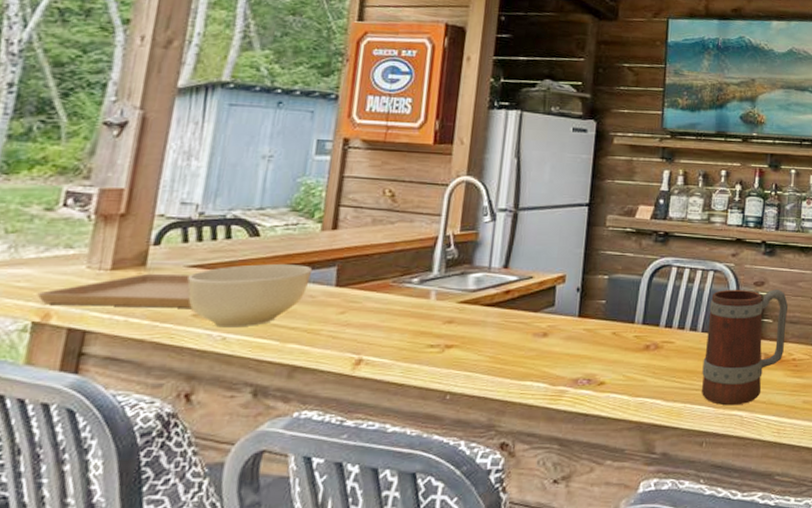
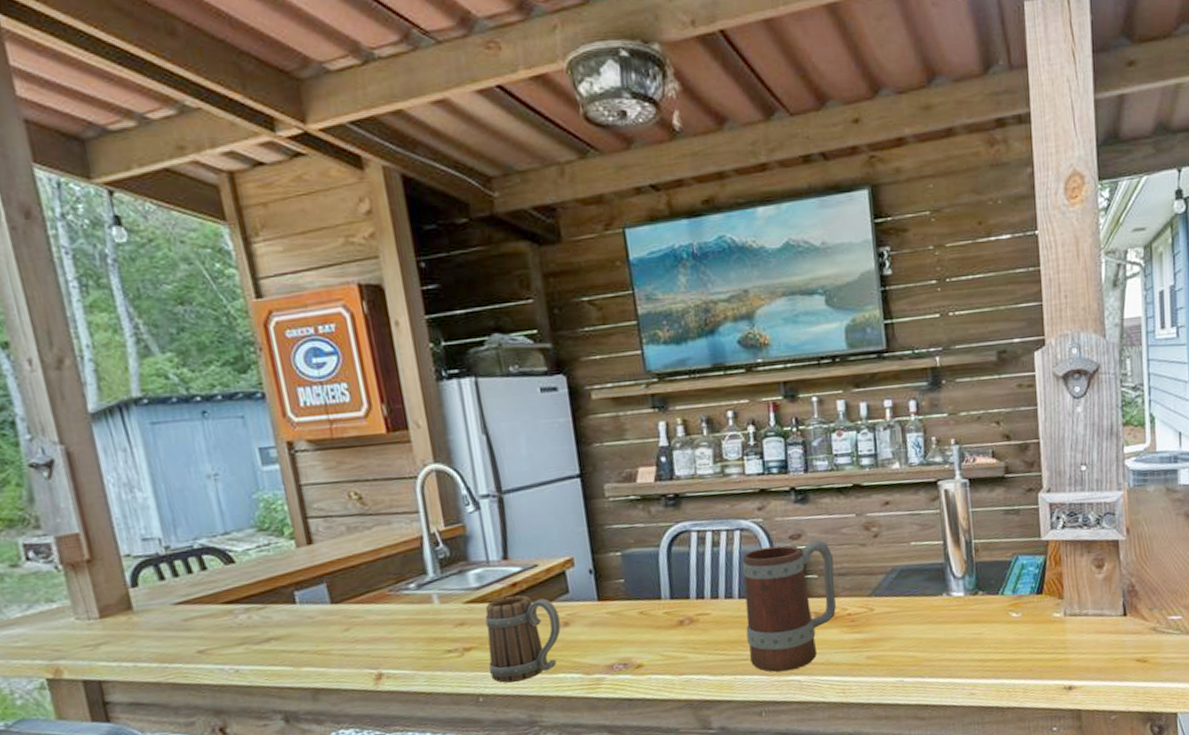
tray: present [37,273,192,308] -> none [39,612,194,661]
bowl: present [187,264,313,328] -> none [178,586,303,661]
beer mug: none [463,301,541,384] -> present [485,595,561,684]

